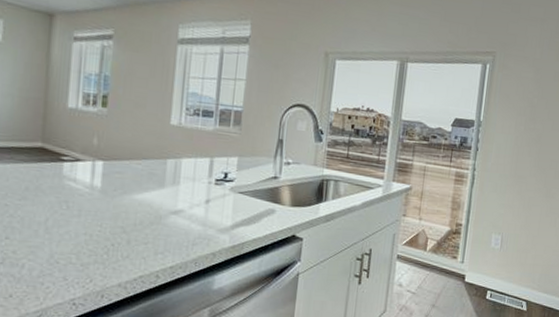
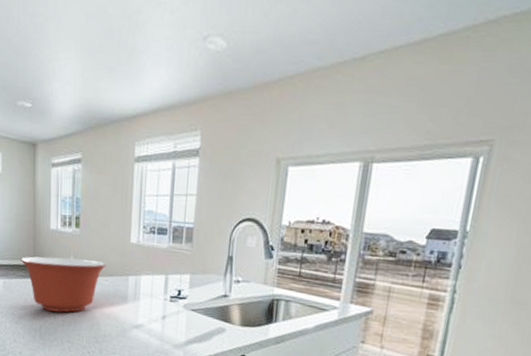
mixing bowl: none [22,138,140,201] -> present [20,256,106,313]

